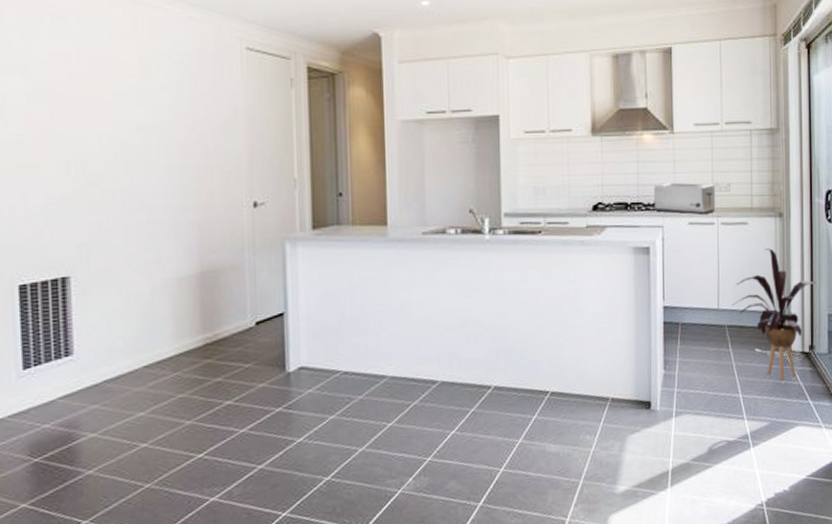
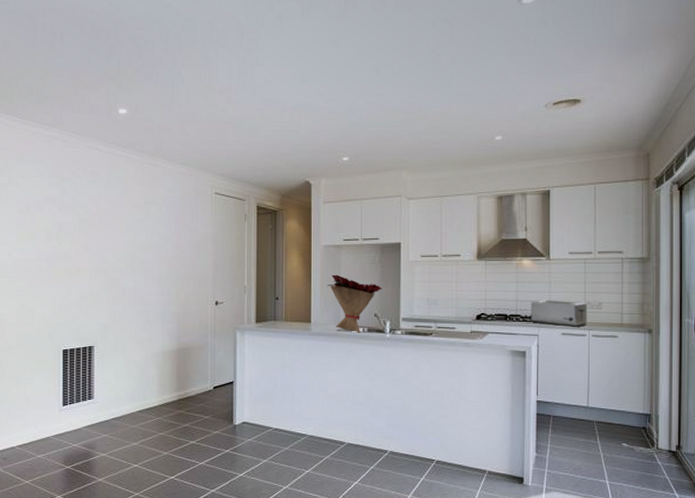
flower bouquet: none [406,159,478,236] -> present [327,274,383,333]
house plant: present [731,248,816,382] -> none [600,359,685,475]

